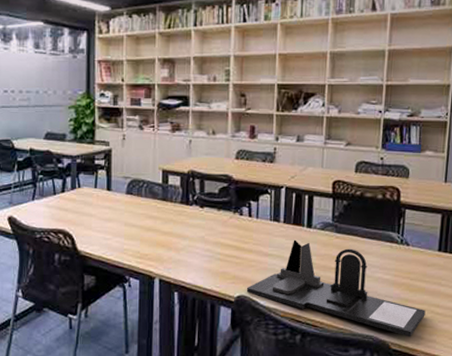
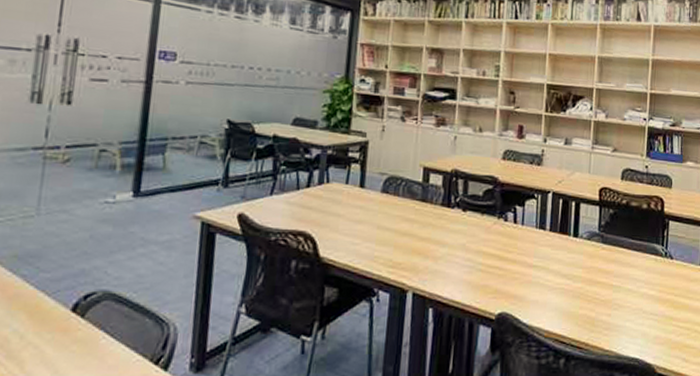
desk organizer: present [246,239,426,337] -> none [508,250,690,360]

